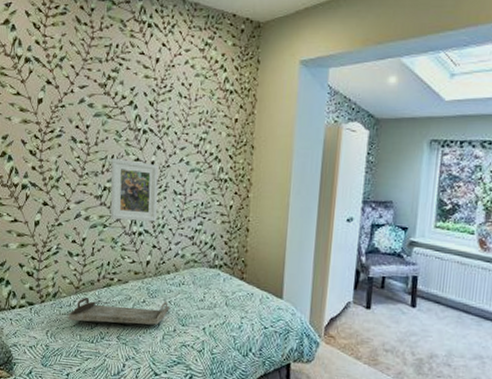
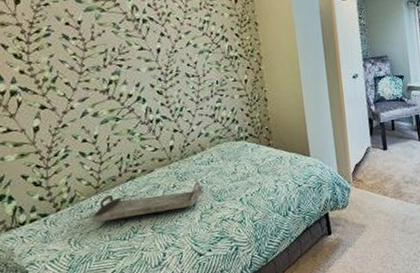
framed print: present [110,157,159,222] -> none [112,50,173,112]

